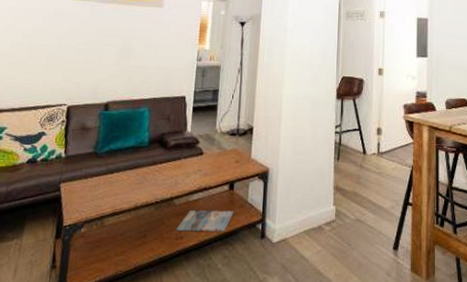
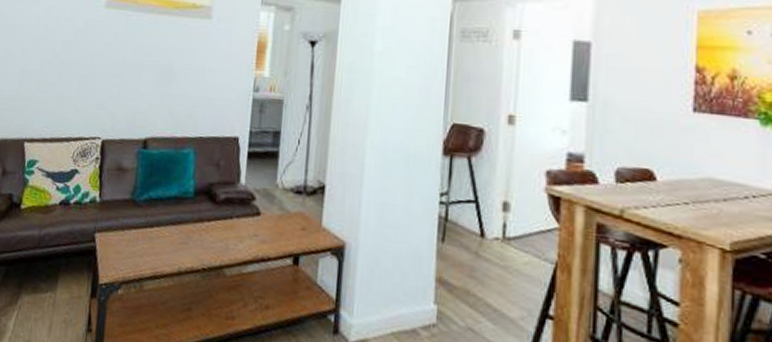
magazine: present [176,210,234,232] -> none [226,285,299,318]

